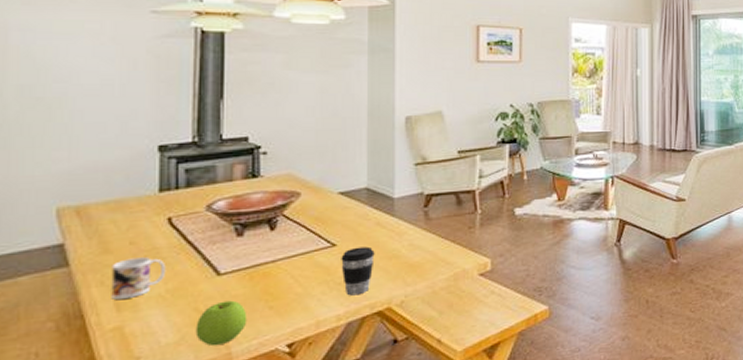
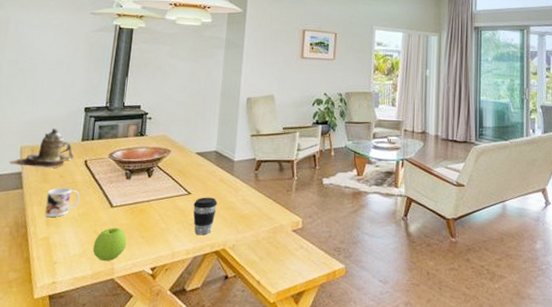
teapot: none [39,178,150,236] -> present [9,128,75,169]

